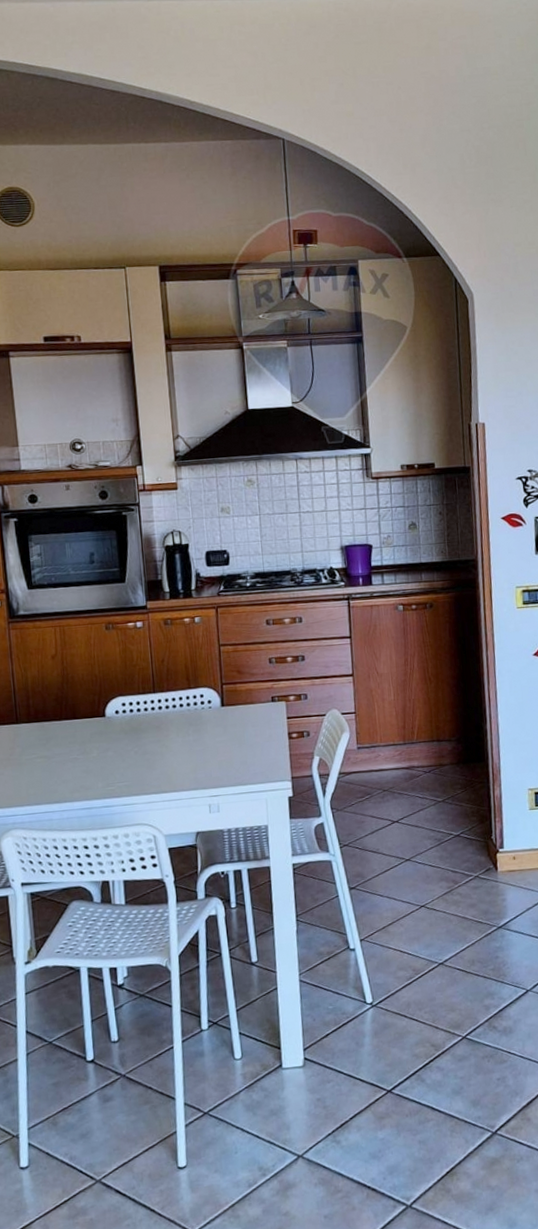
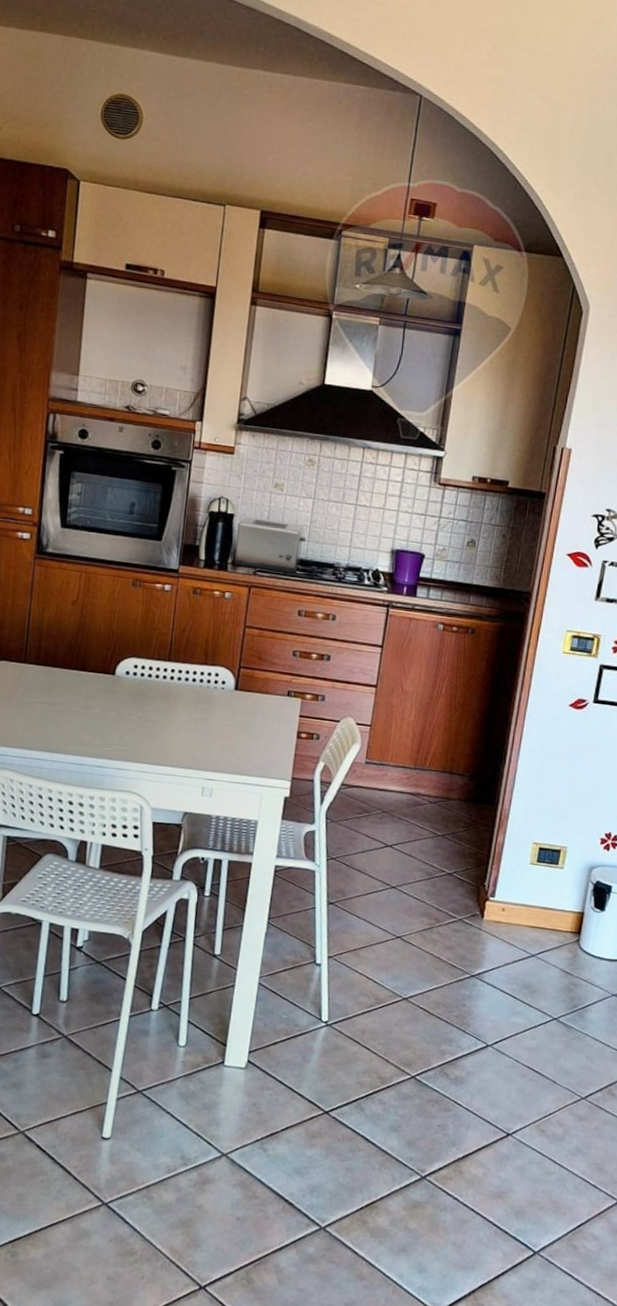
toaster: none [194,541,261,591] -> present [233,516,307,574]

